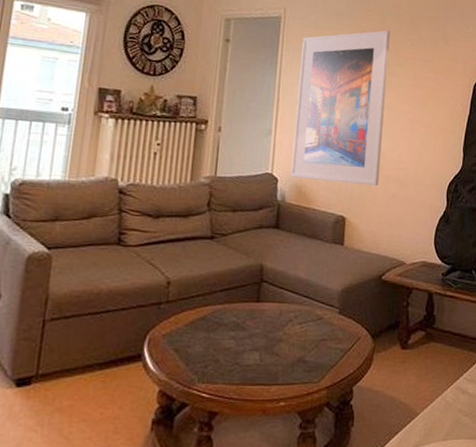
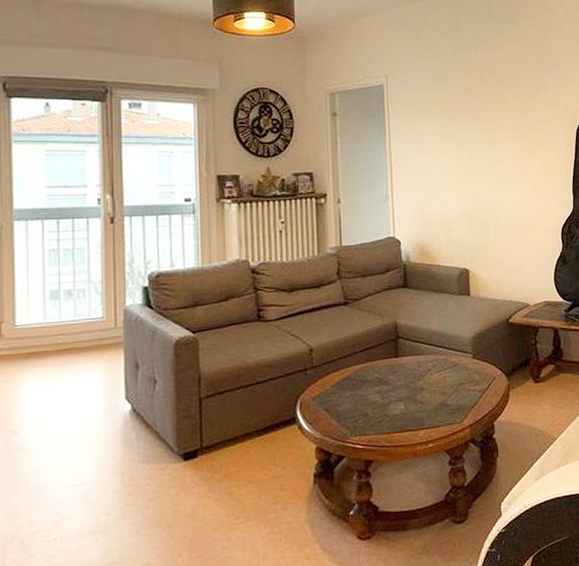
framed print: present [290,30,391,186] -> none [406,85,497,238]

